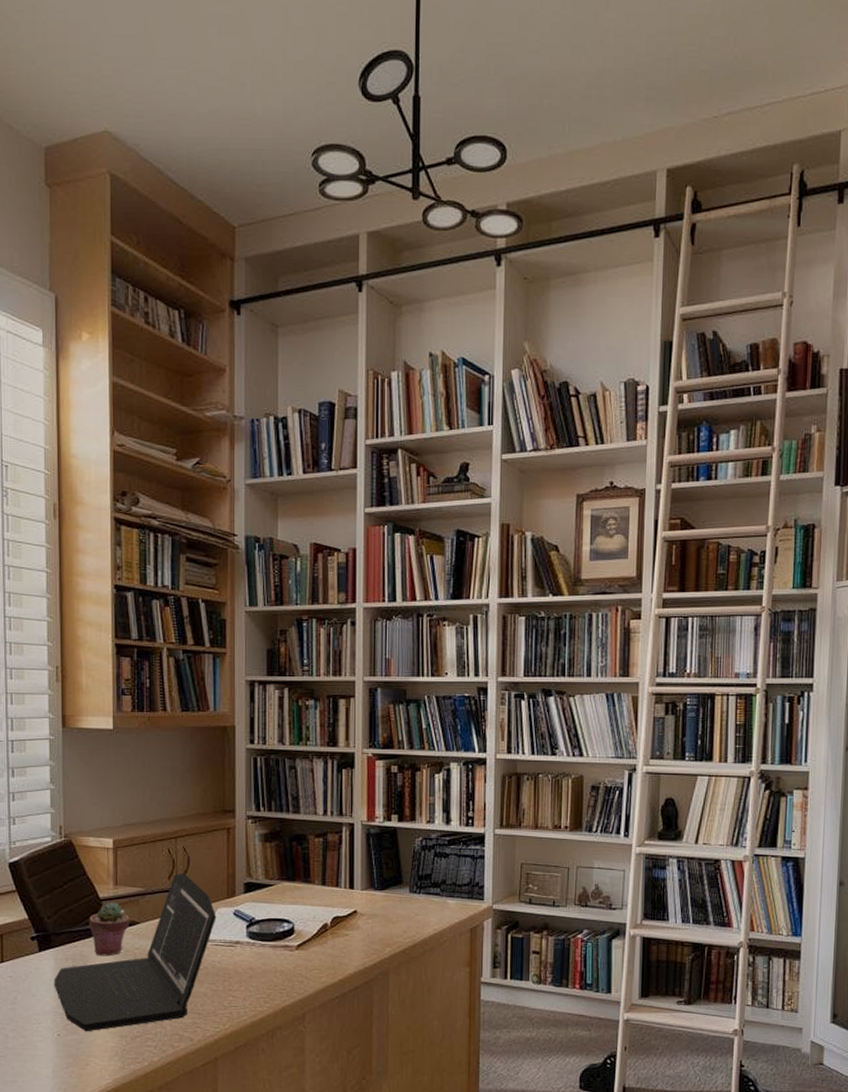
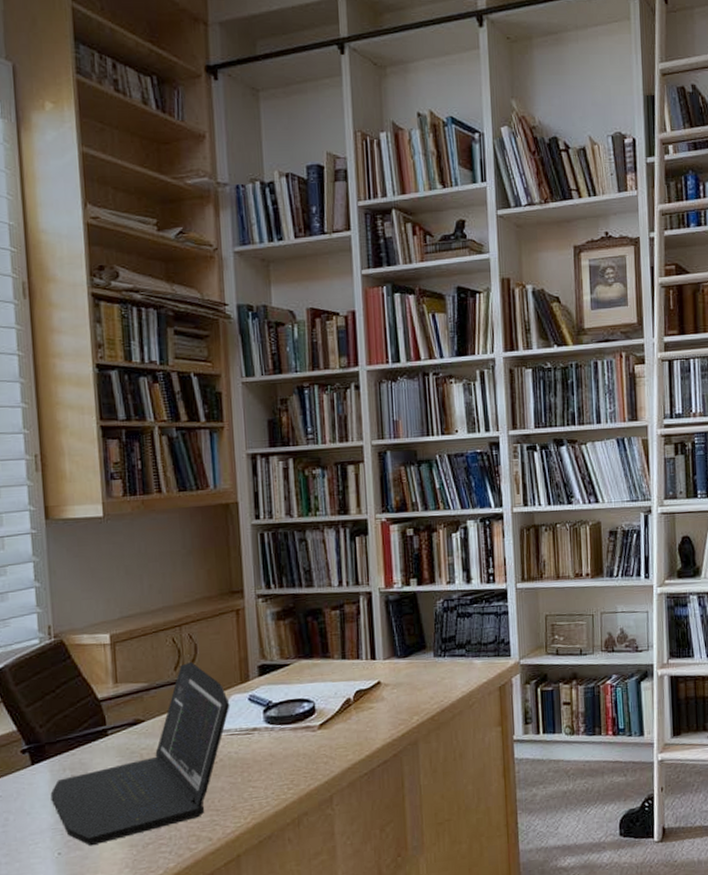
potted succulent: present [89,902,129,956] -> none [87,701,133,762]

